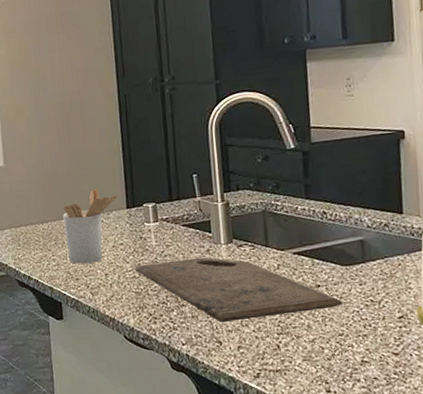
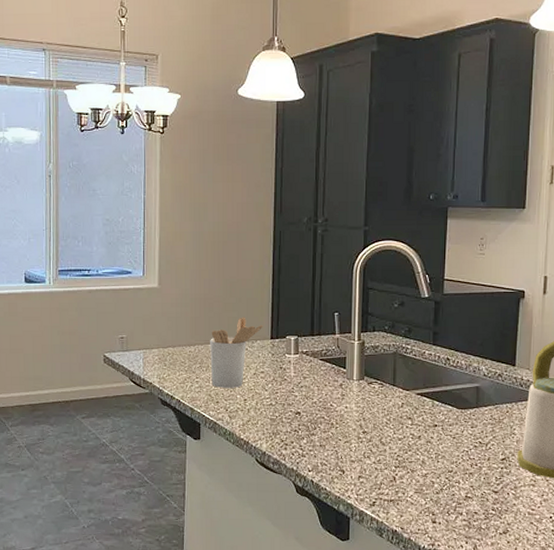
cutting board: present [133,257,344,323] -> none [270,391,456,453]

